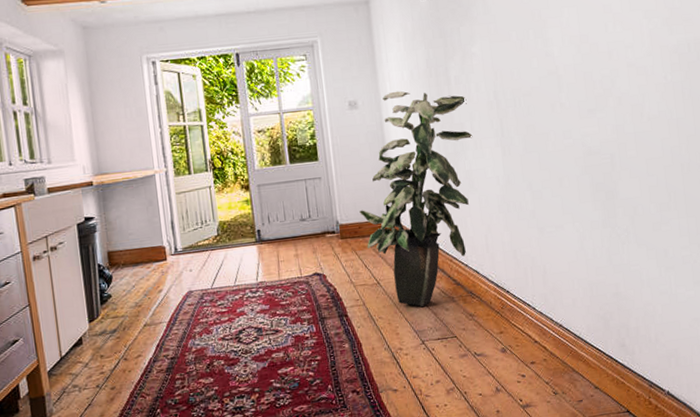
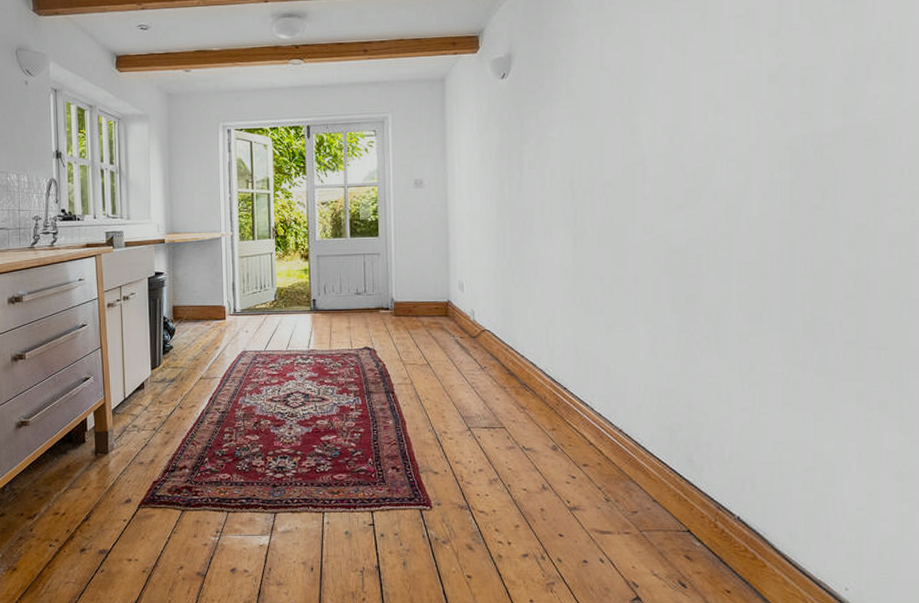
indoor plant: present [359,91,473,307] -> none [415,172,542,393]

